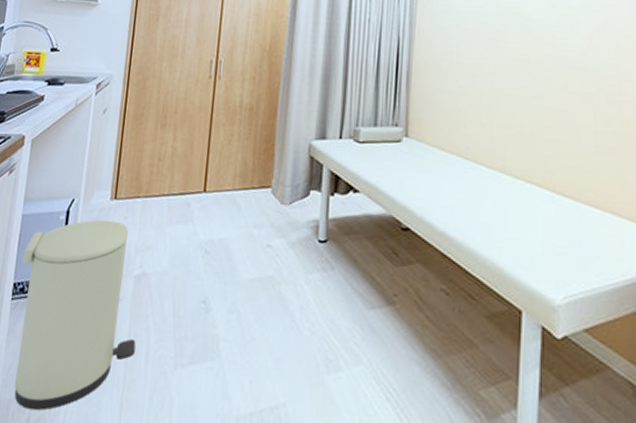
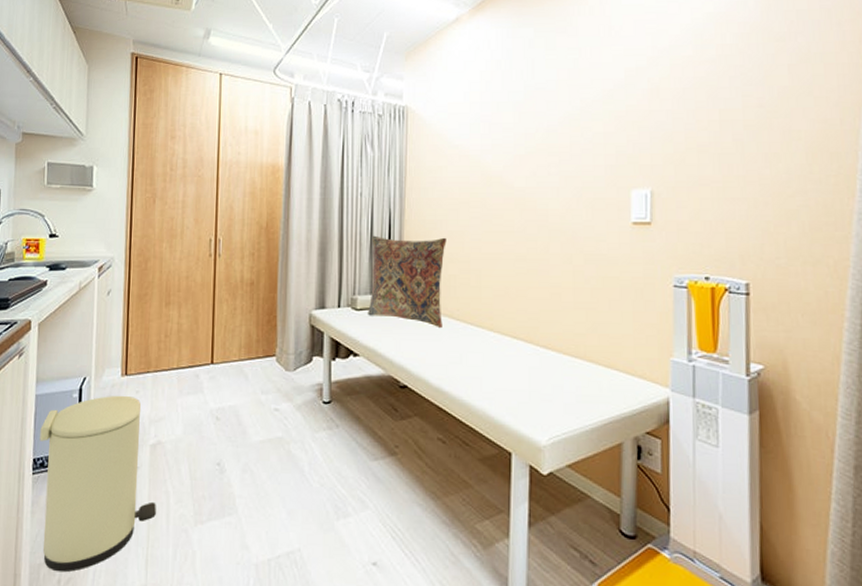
pillow: none [371,64,458,168] -> present [368,235,447,329]

